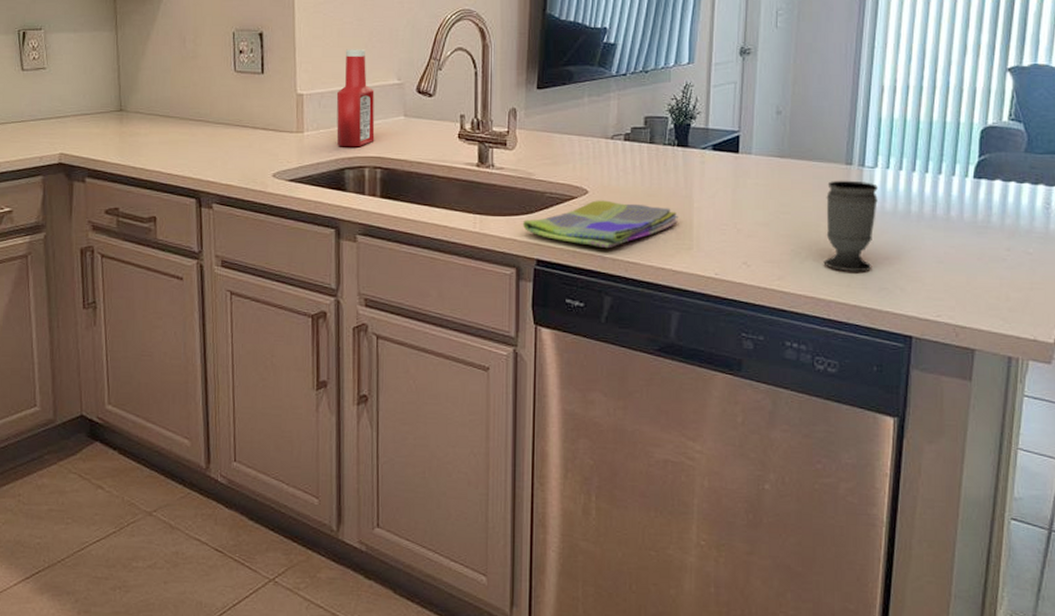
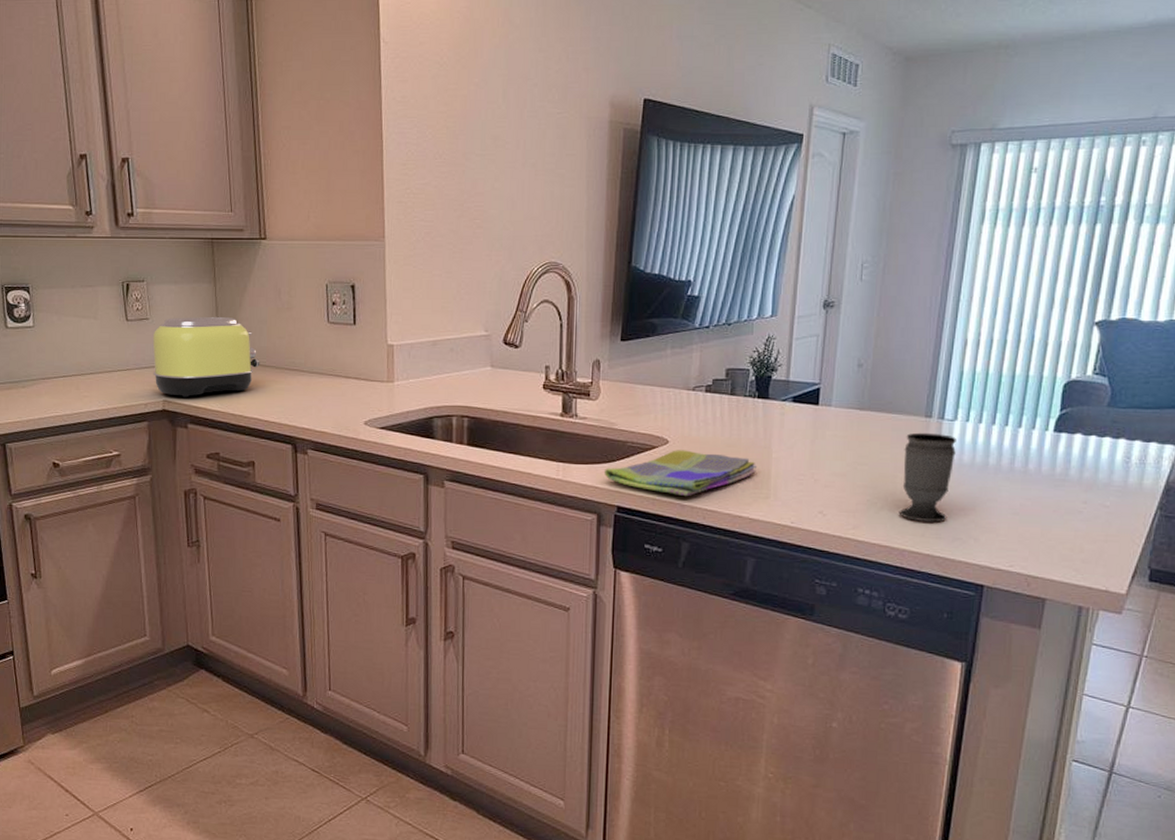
toaster: none [49,65,163,150] -> present [152,316,260,398]
ketchup bottle: present [336,49,375,147] -> none [425,301,462,397]

